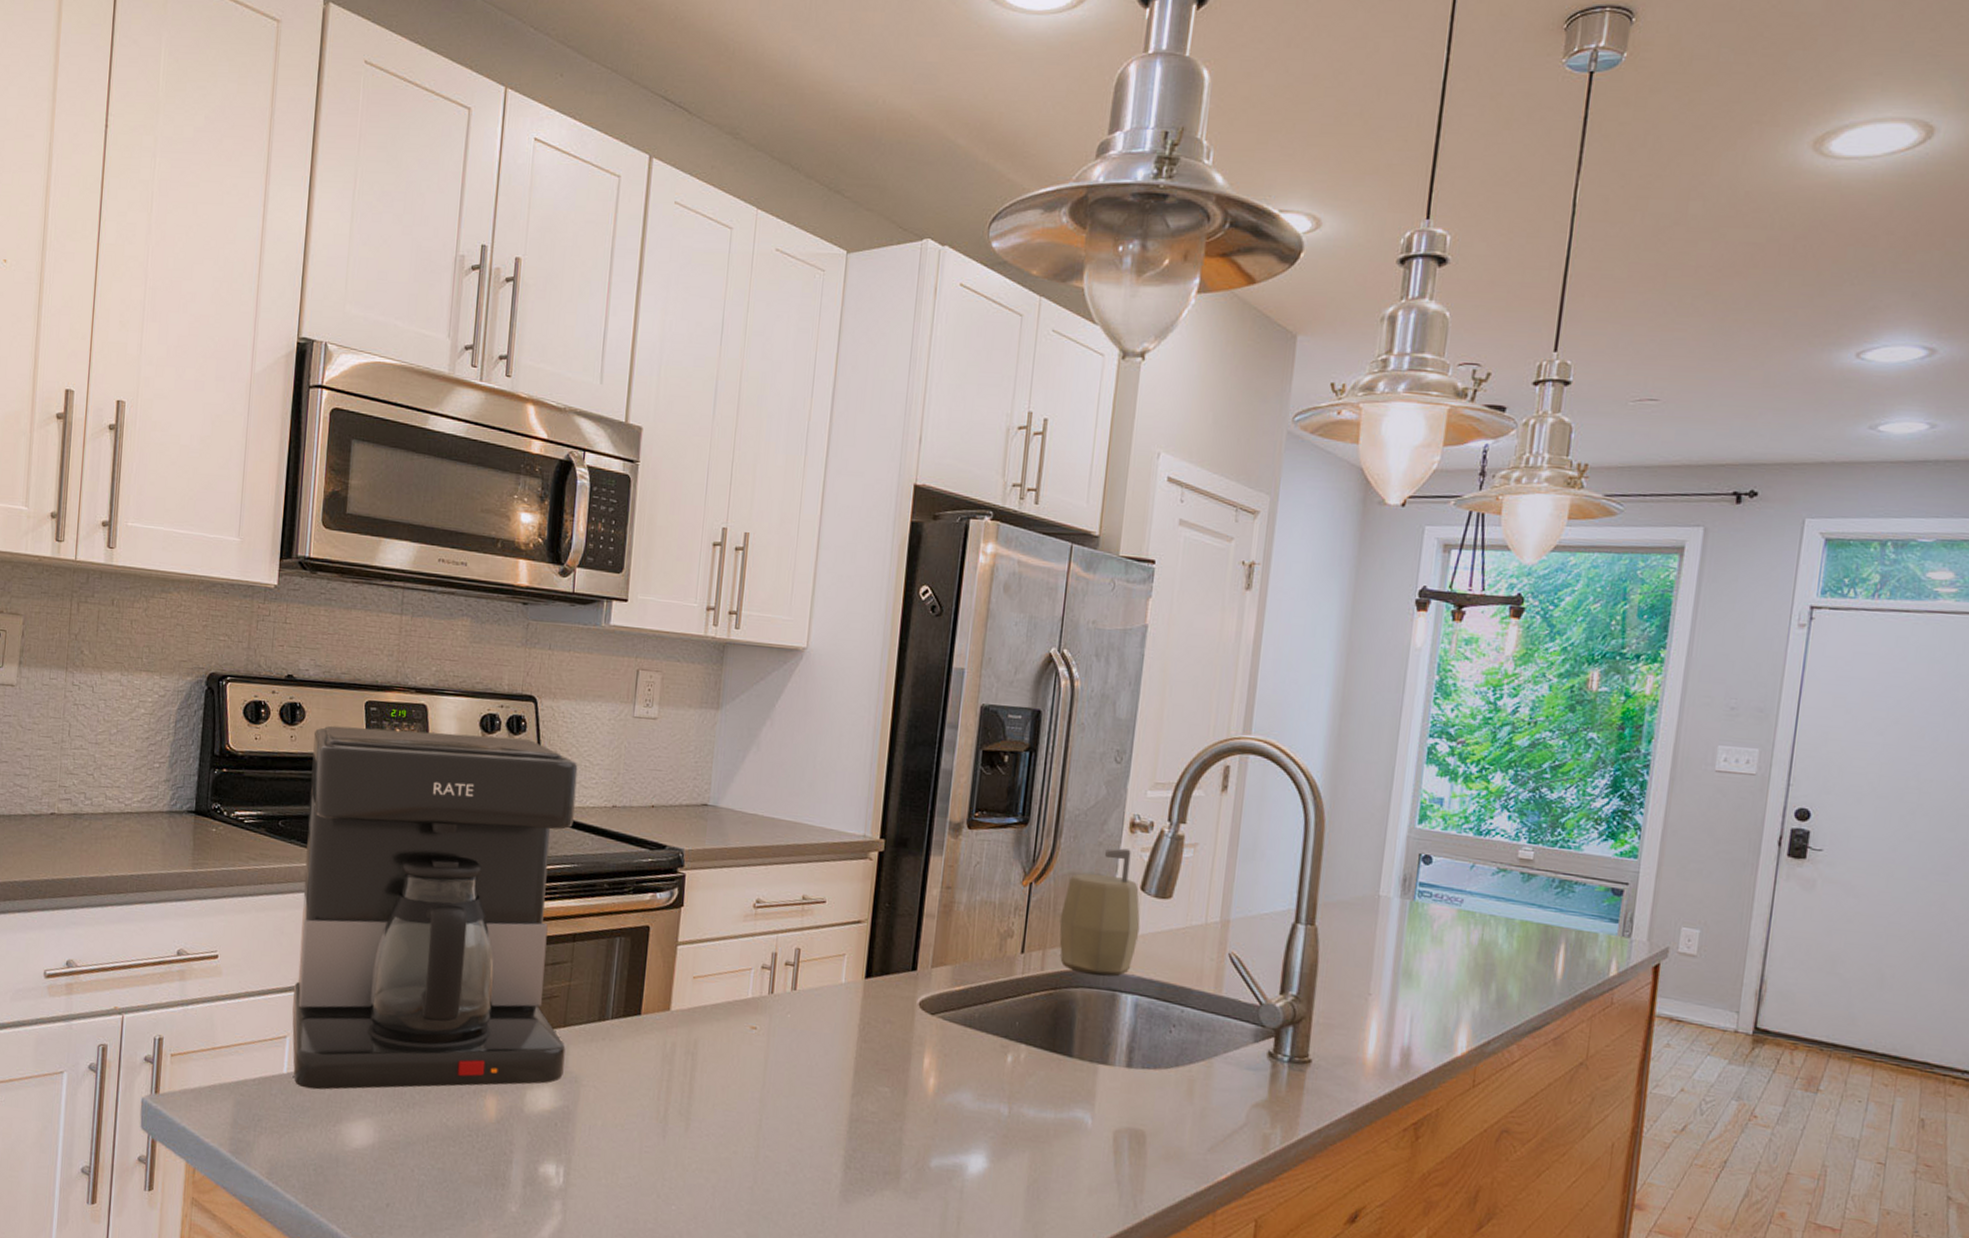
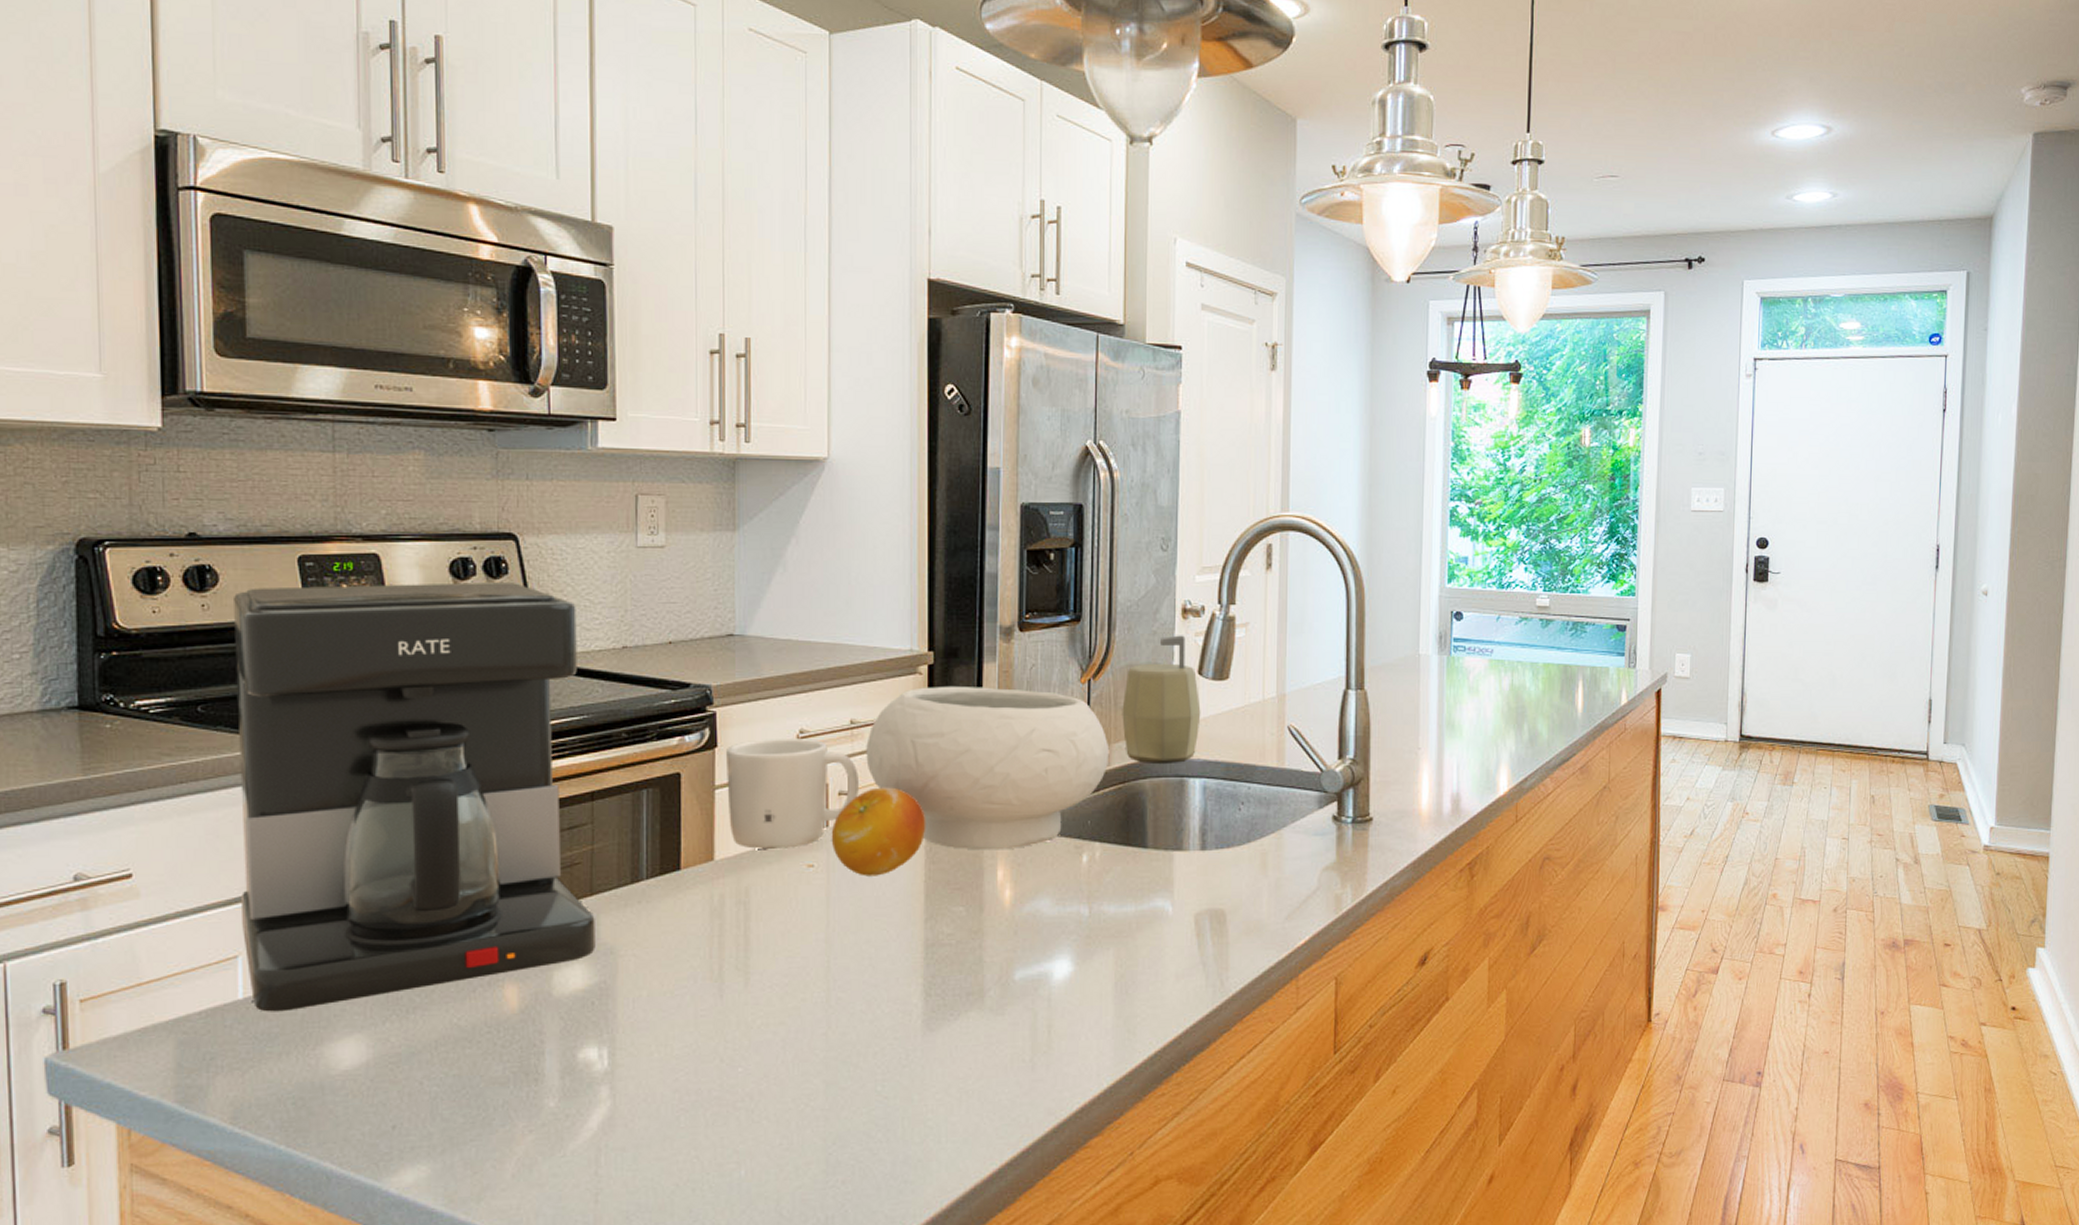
mug: none [686,904,805,1009] -> present [726,739,859,849]
fruit: none [774,962,863,1047] -> present [831,787,926,876]
bowl: none [813,872,1045,1039] -> present [866,685,1110,851]

